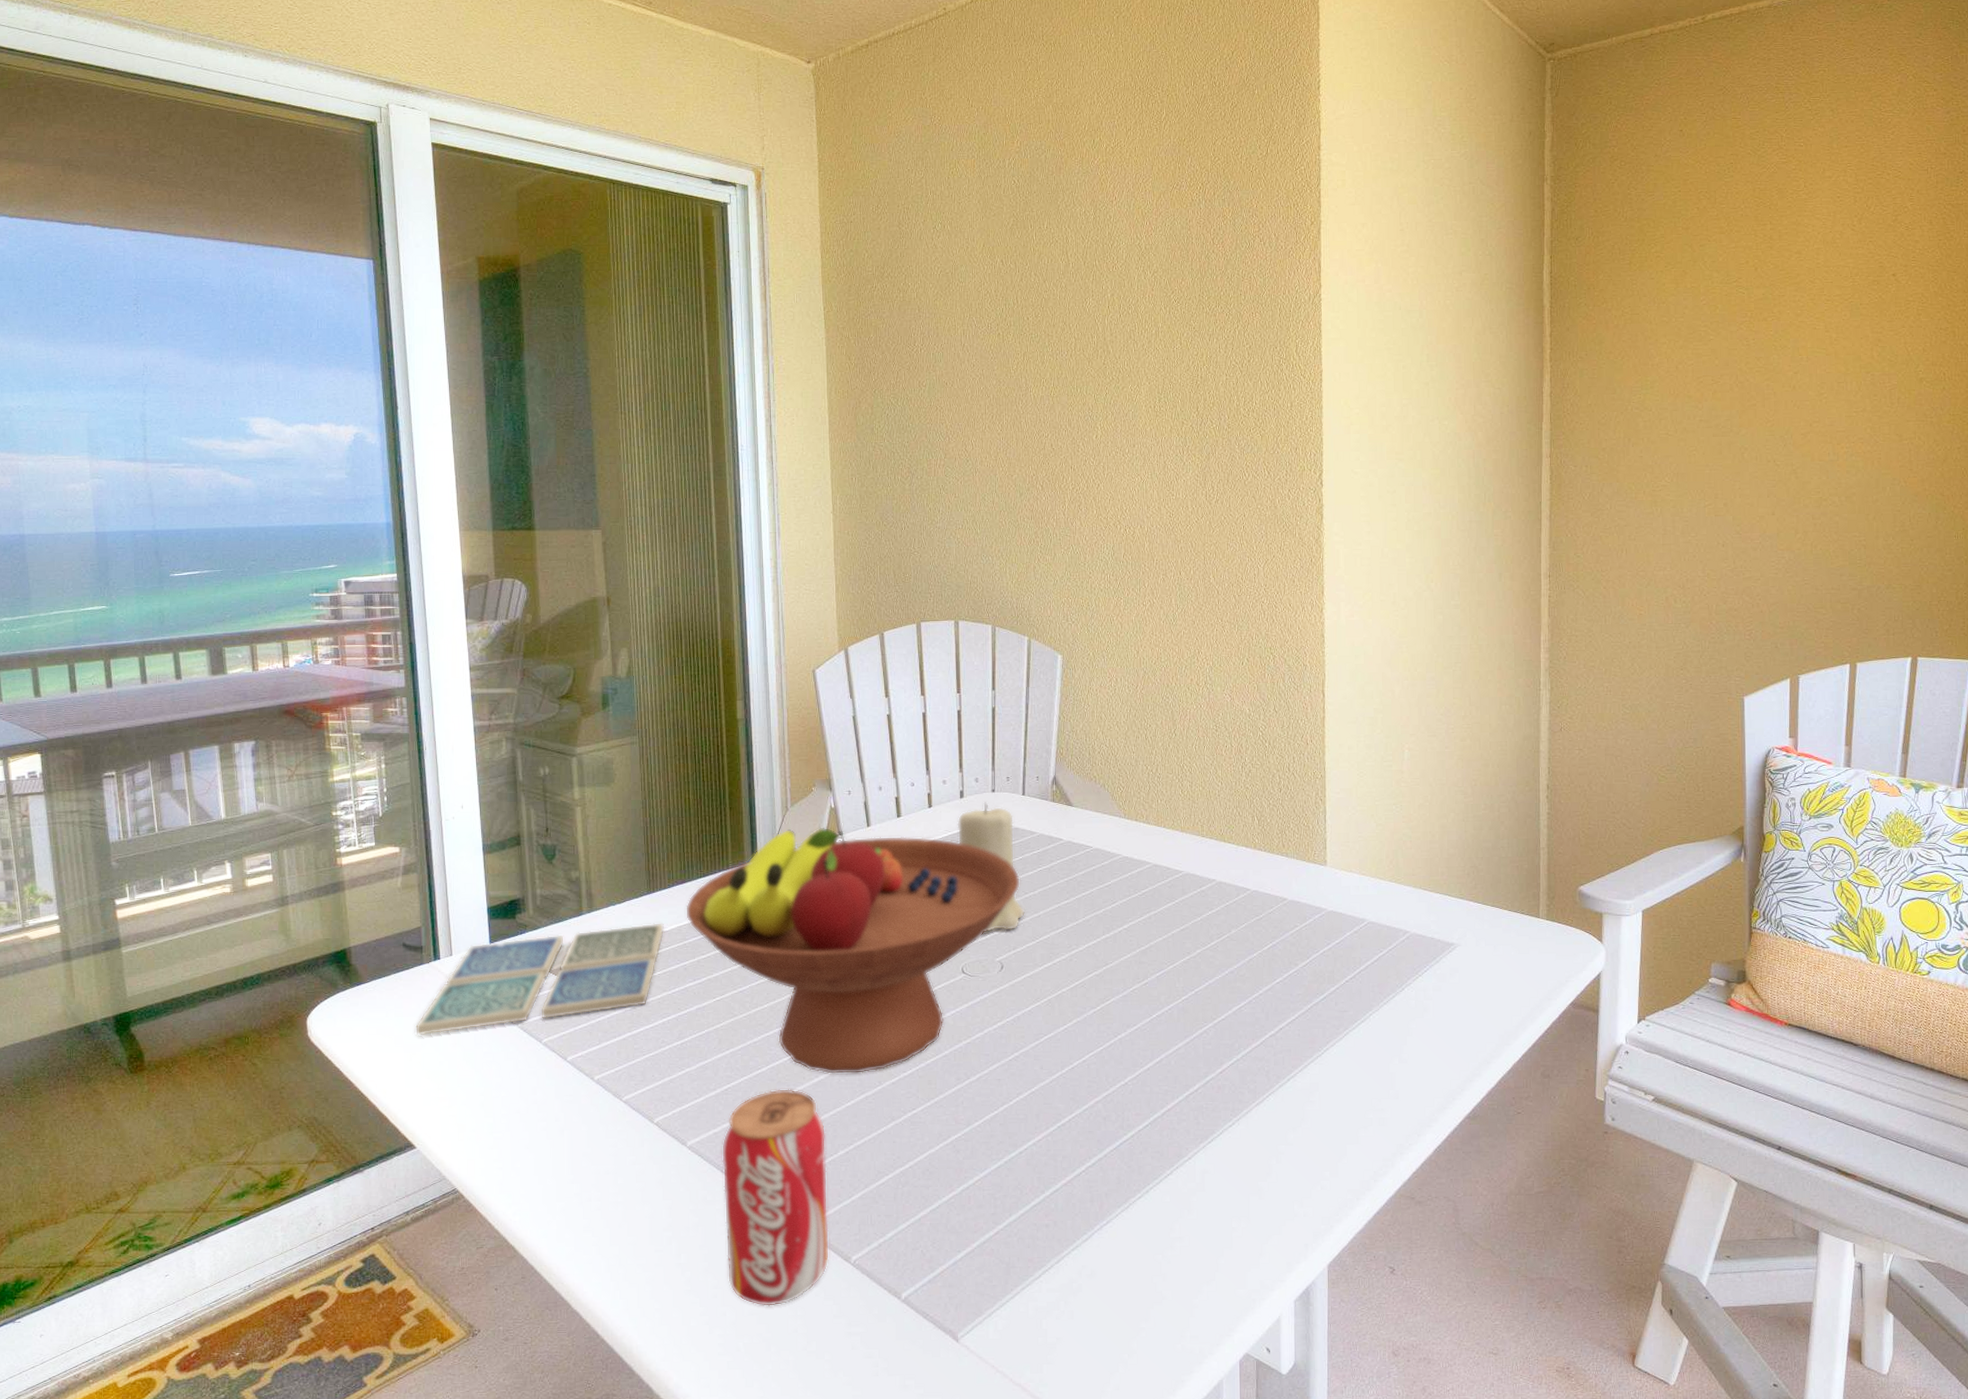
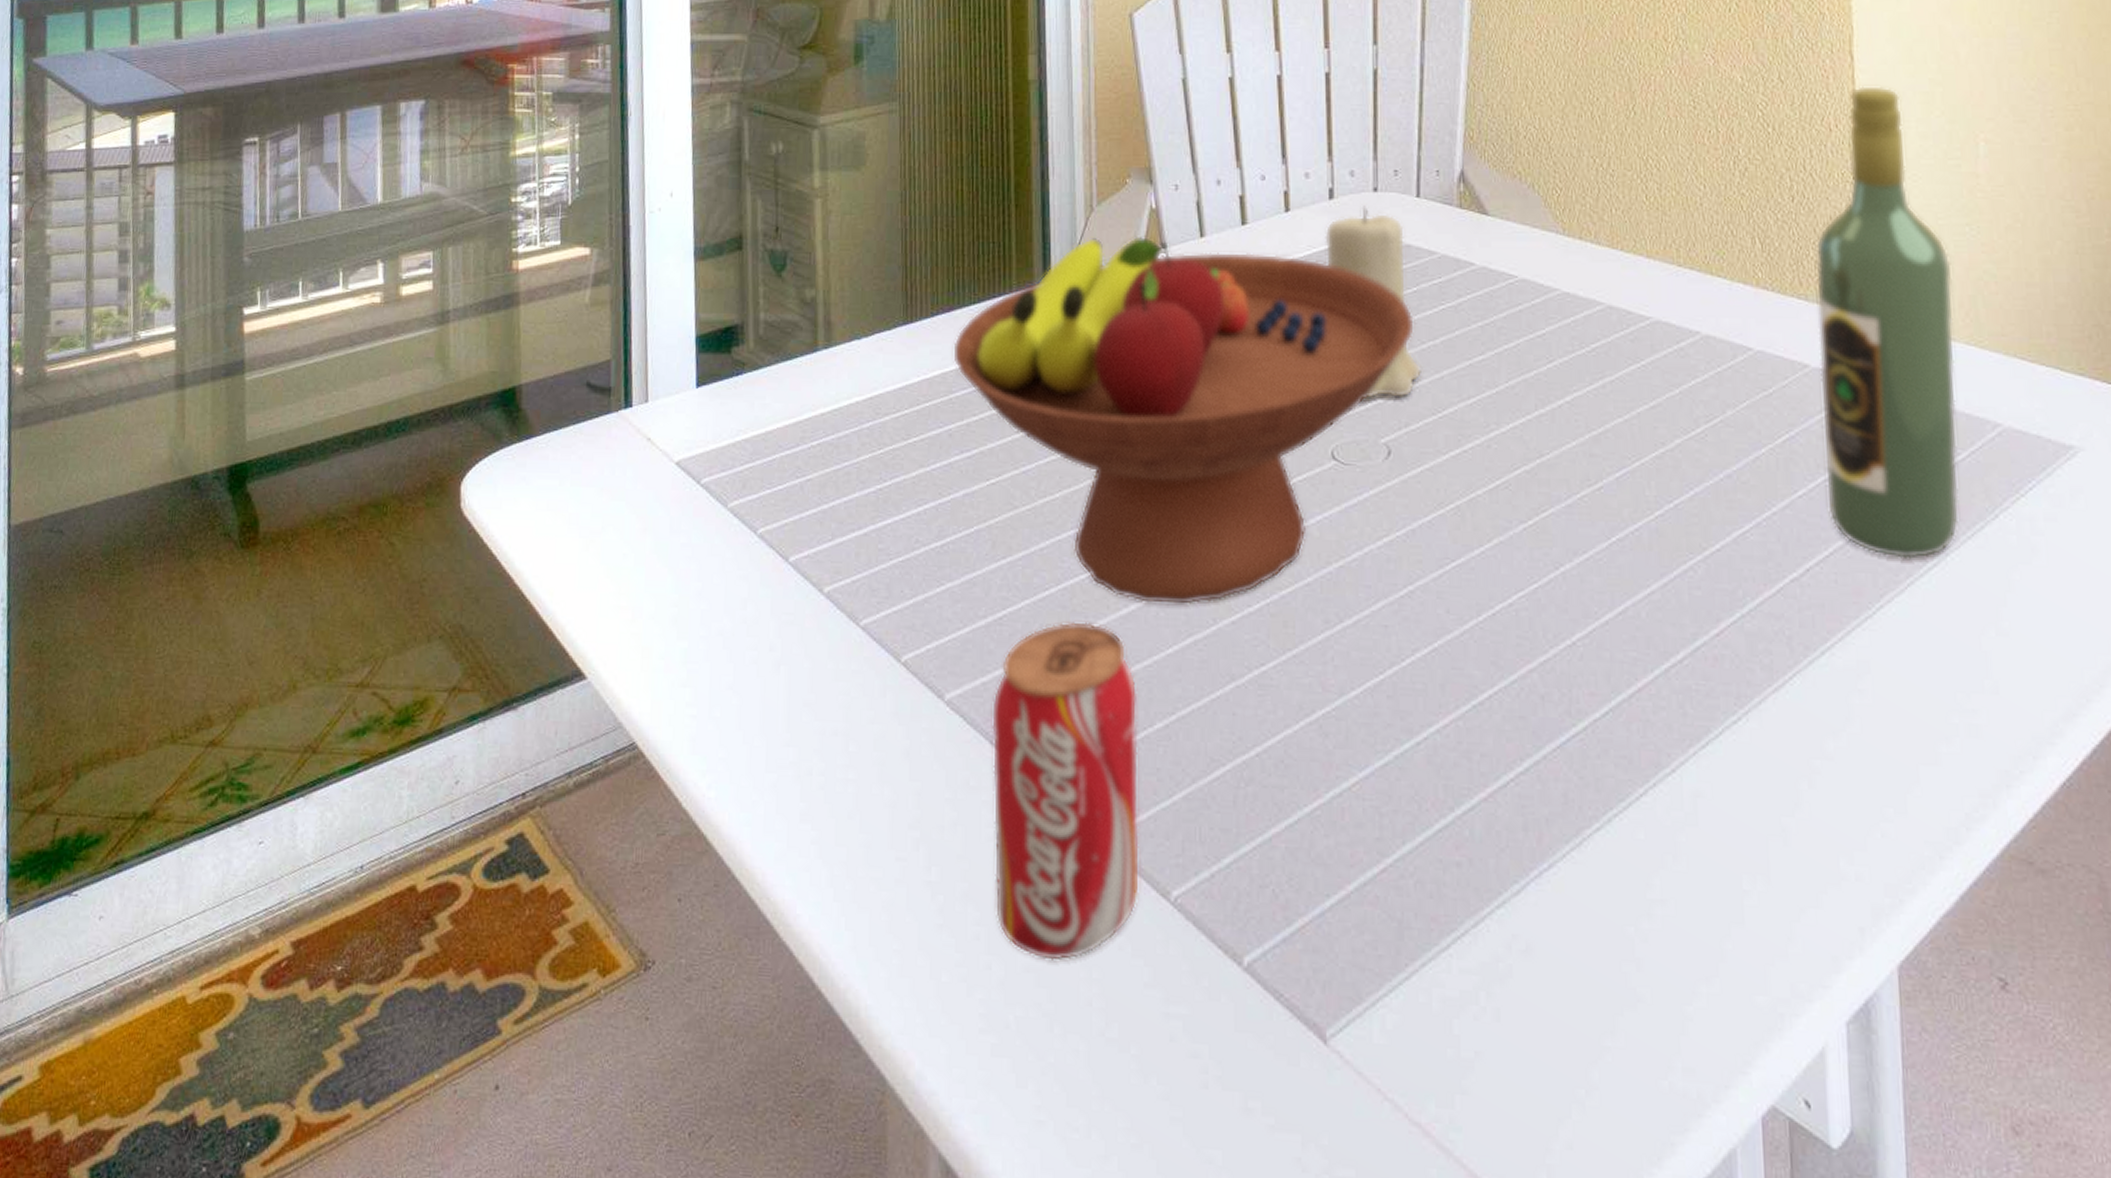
drink coaster: present [414,922,665,1036] -> none [594,365,925,515]
wine bottle: none [1293,714,1383,1019] -> present [1815,86,1960,559]

